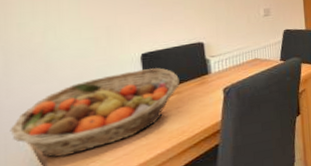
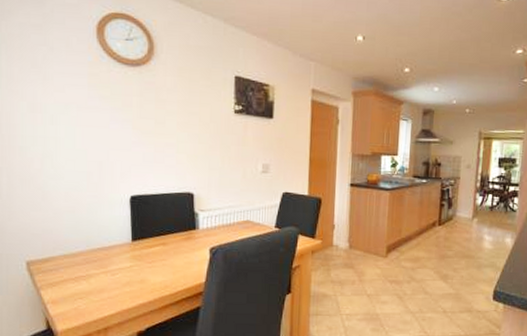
fruit basket: present [10,68,179,158] -> none [11,212,166,287]

